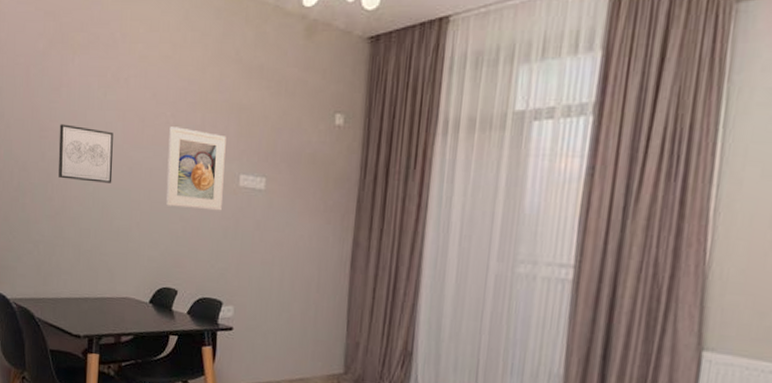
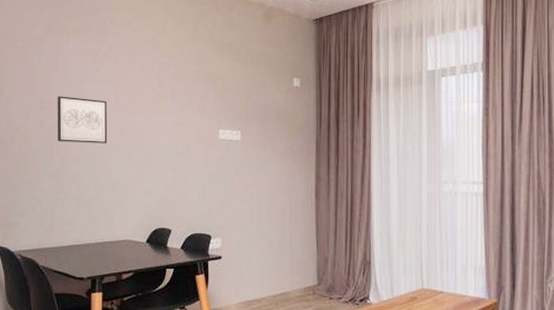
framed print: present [165,127,226,211] -> none [156,94,206,160]

